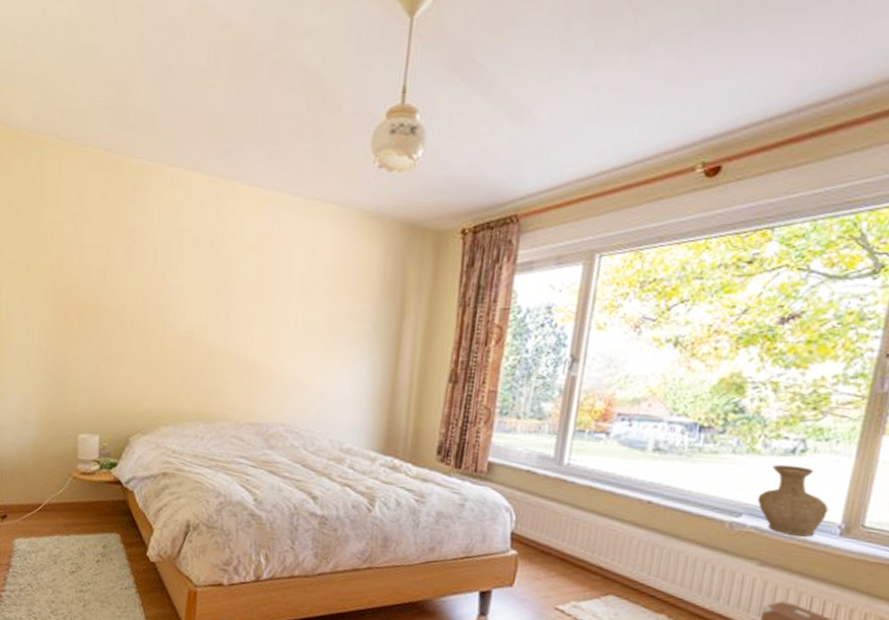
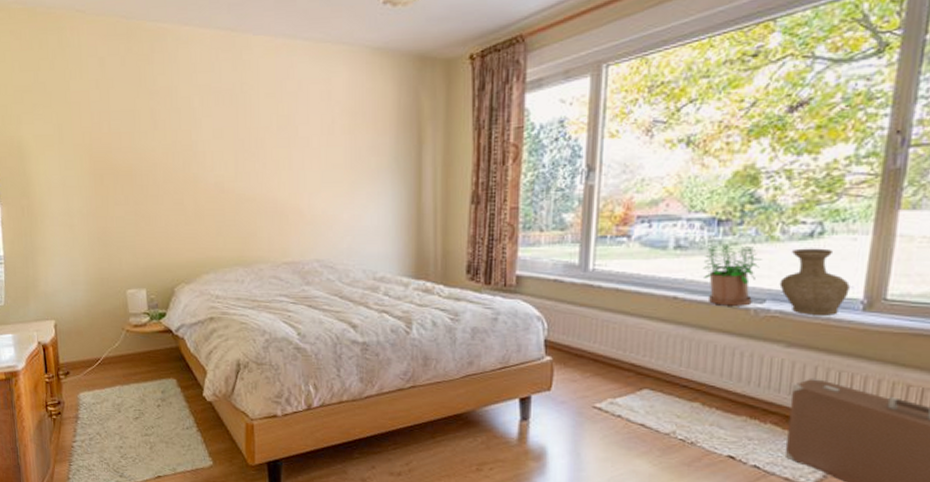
potted plant: none [680,452,741,518] -> present [702,245,762,306]

